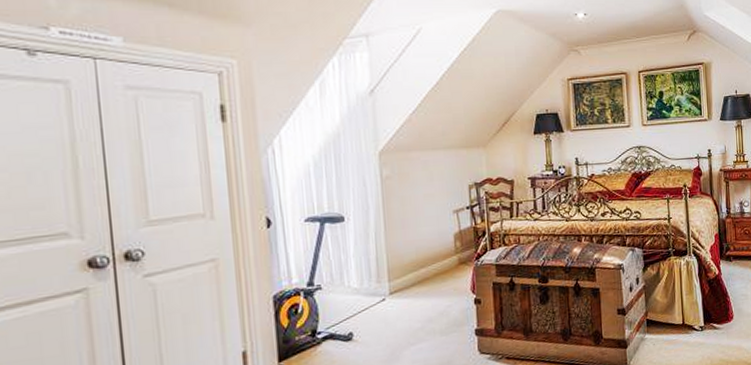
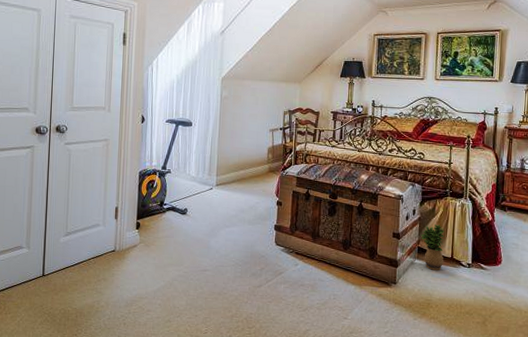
potted plant: none [648,290,676,343] -> present [421,225,445,270]

